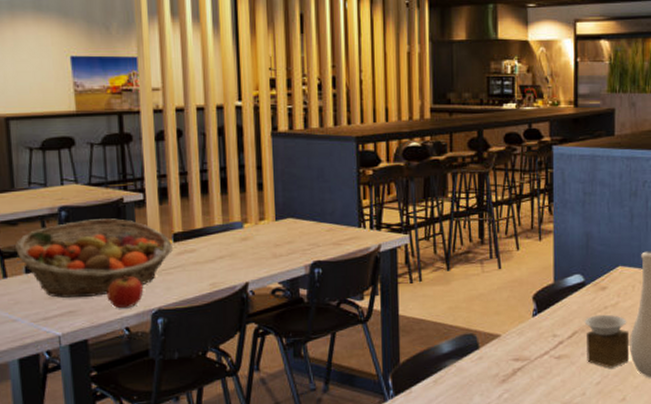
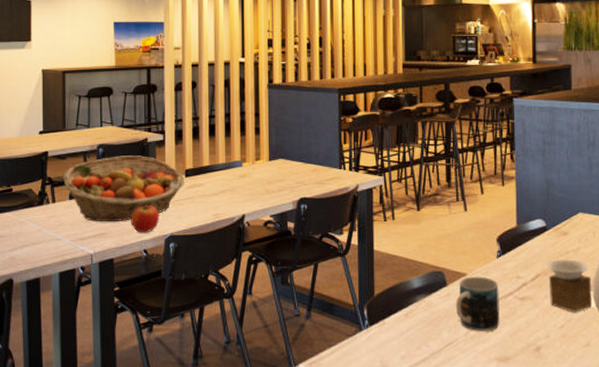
mug: none [489,337,535,394] -> present [456,276,500,331]

